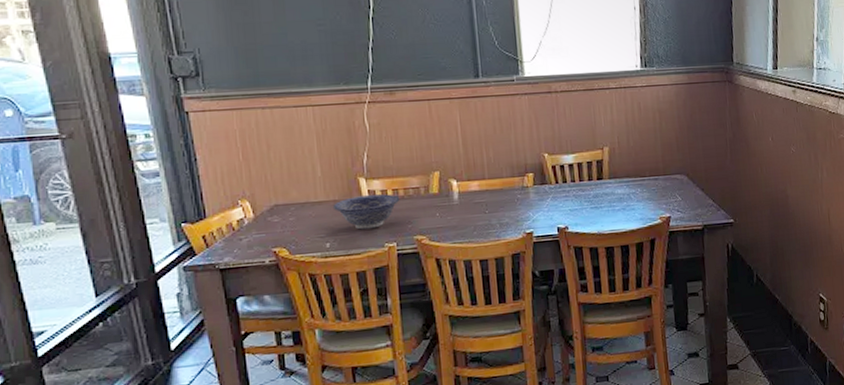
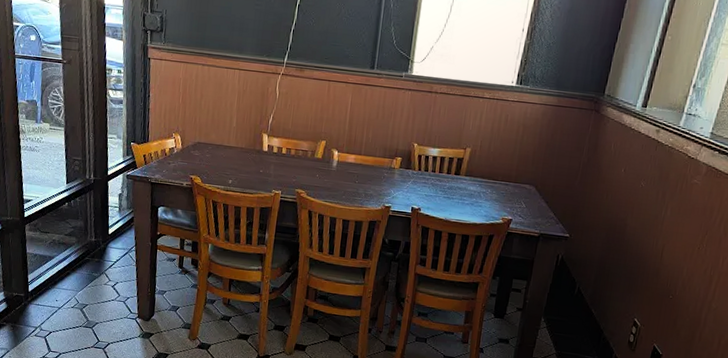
decorative bowl: present [332,194,400,230] -> none [239,148,291,176]

